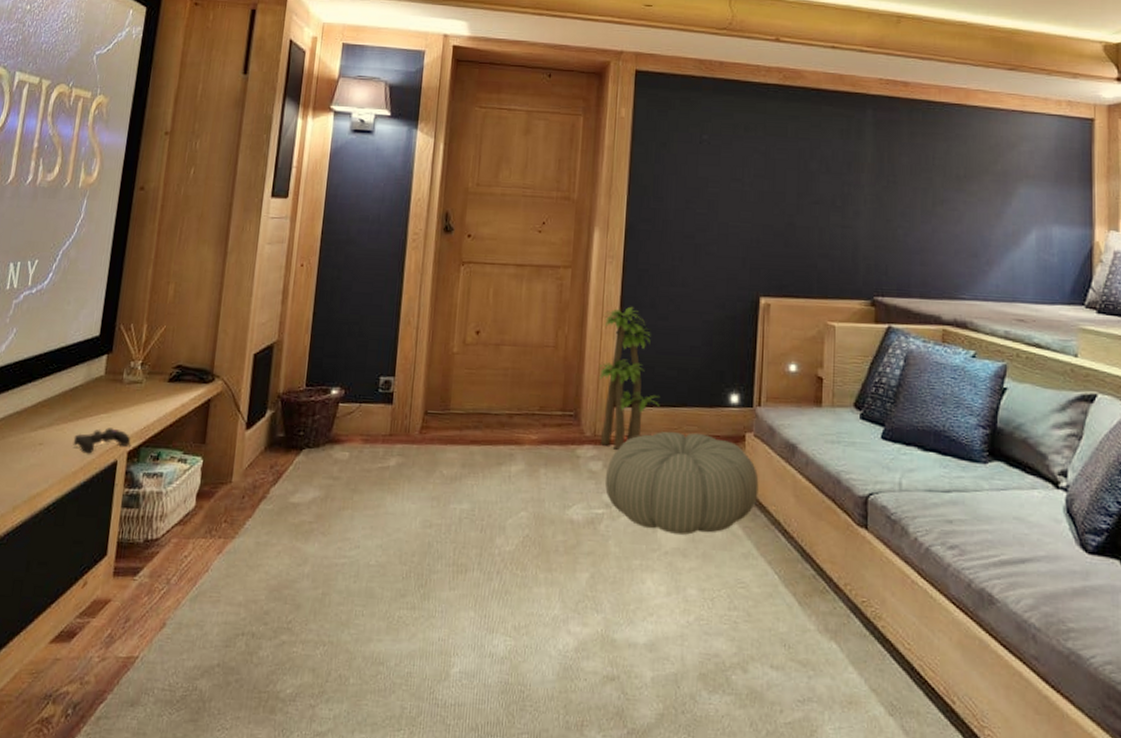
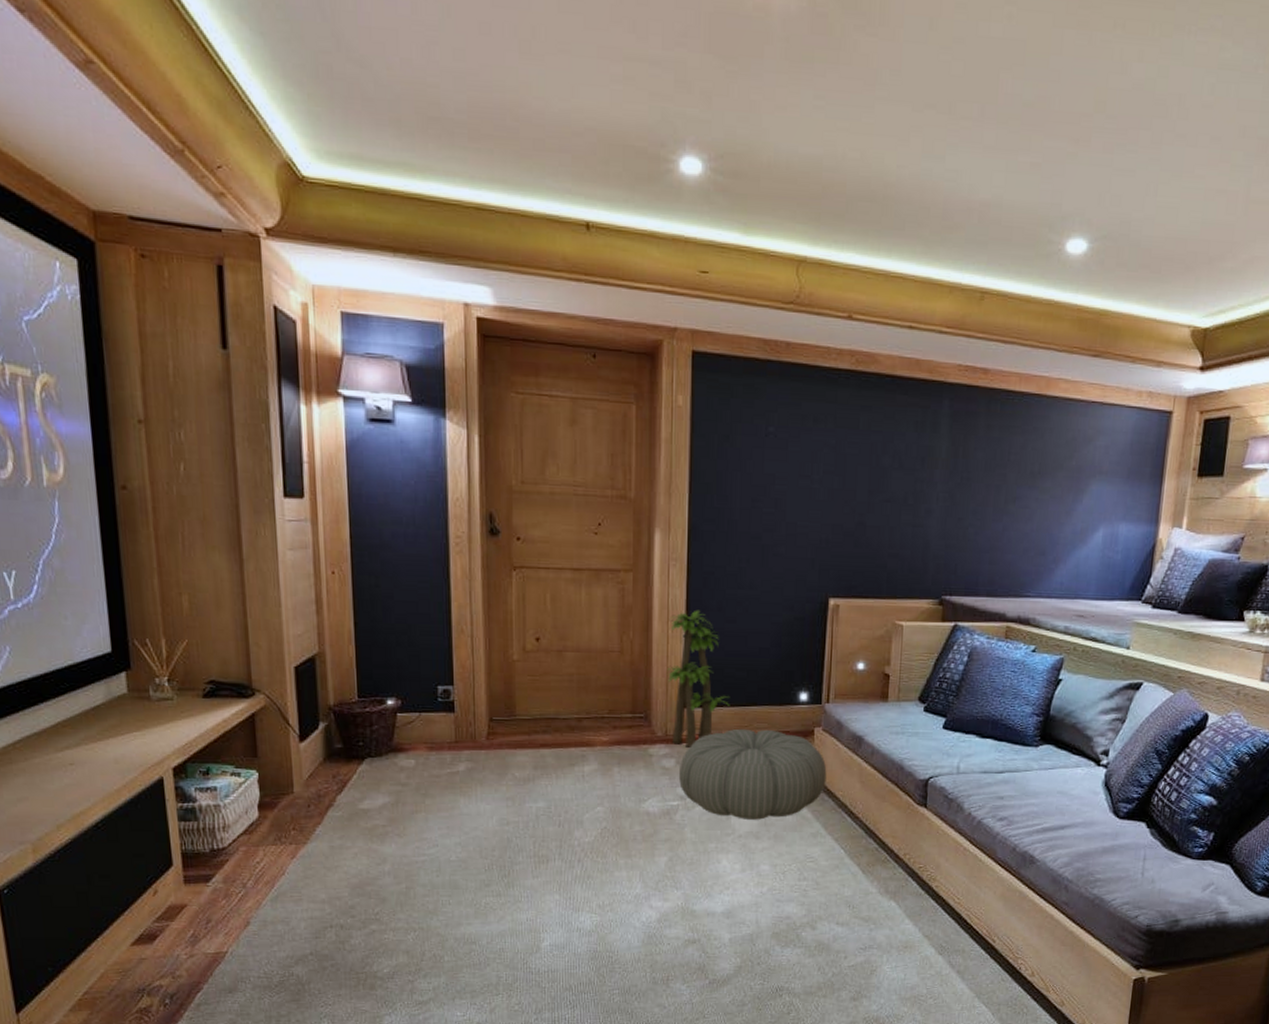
gaming controller: present [73,427,131,454] -> none [108,745,174,772]

